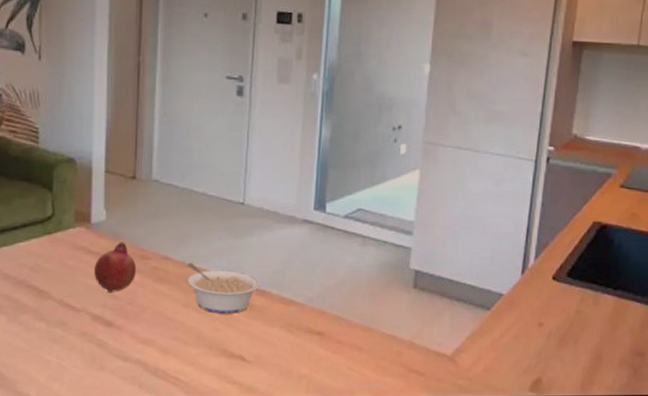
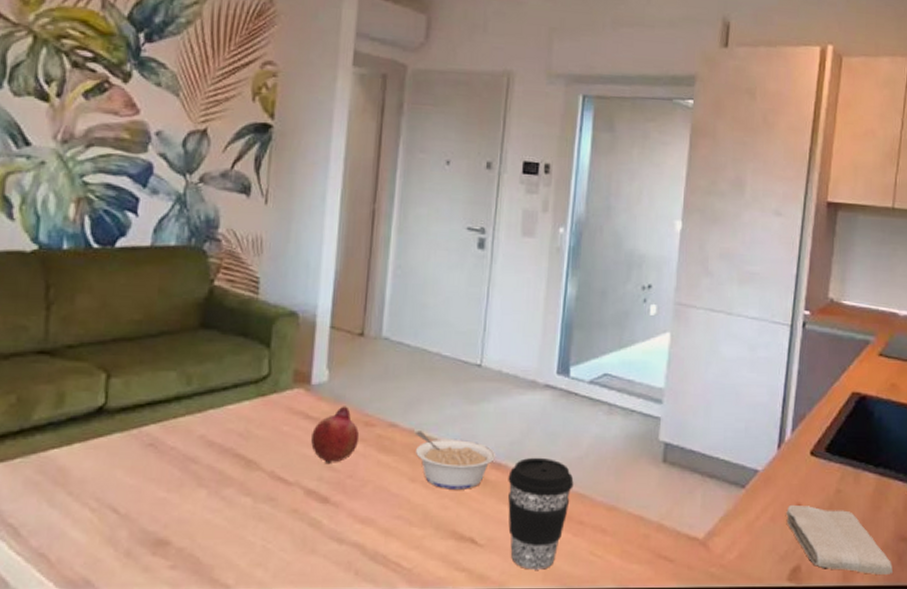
coffee cup: none [272,284,332,383] -> present [508,457,574,570]
washcloth: none [529,324,629,387] -> present [786,504,894,576]

